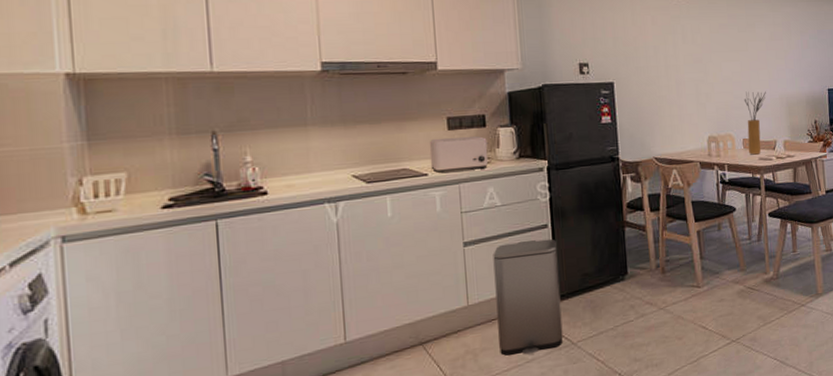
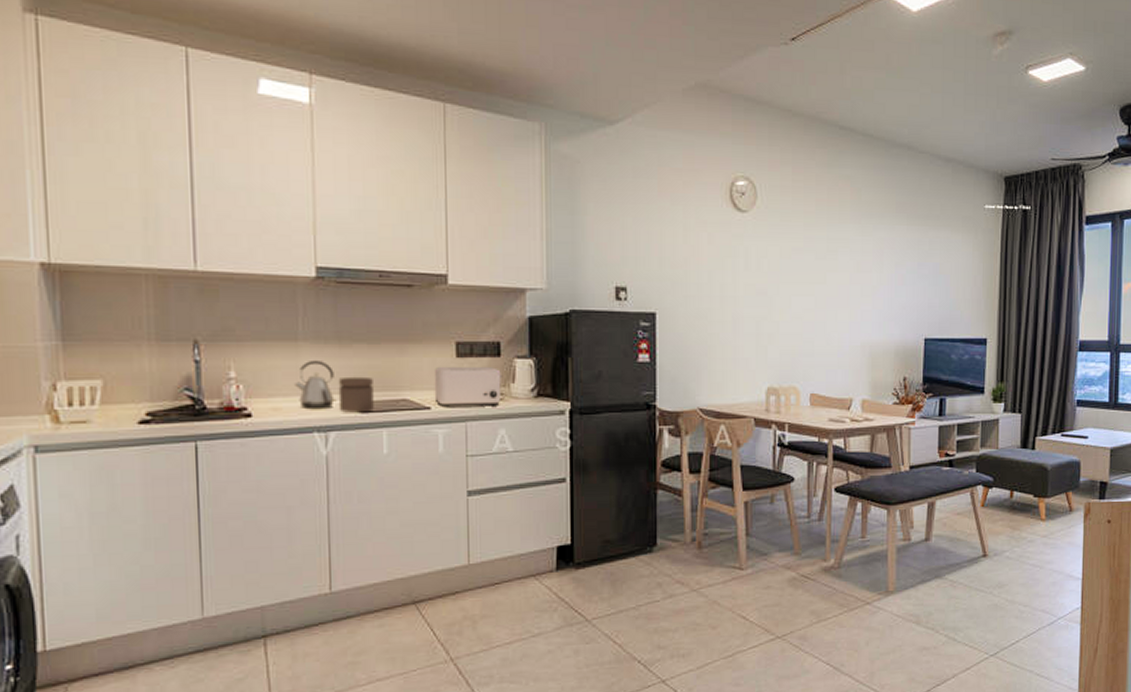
kettle: none [306,140,344,185] -> present [295,359,337,410]
jar: none [344,152,378,185] -> present [338,376,374,413]
pedal bin: present [493,239,563,356] -> none [500,495,576,628]
vase: present [744,91,766,155] -> none [815,335,845,414]

